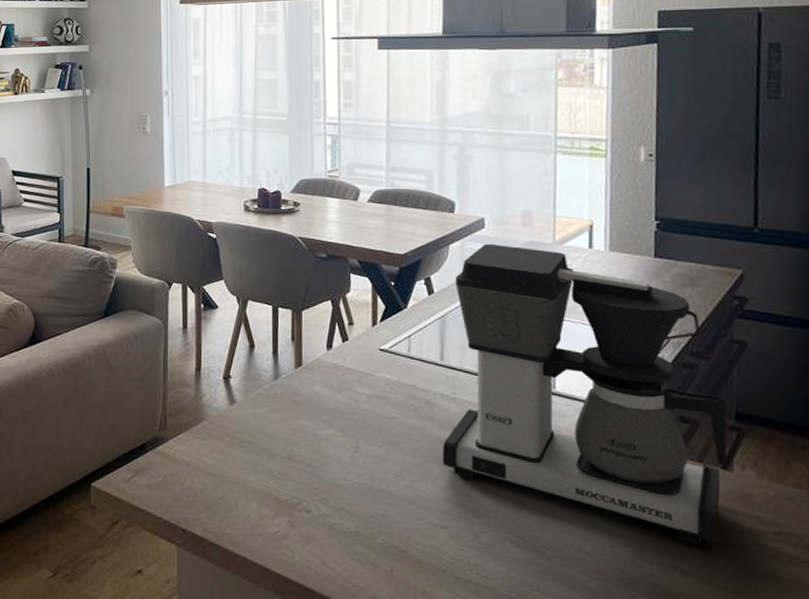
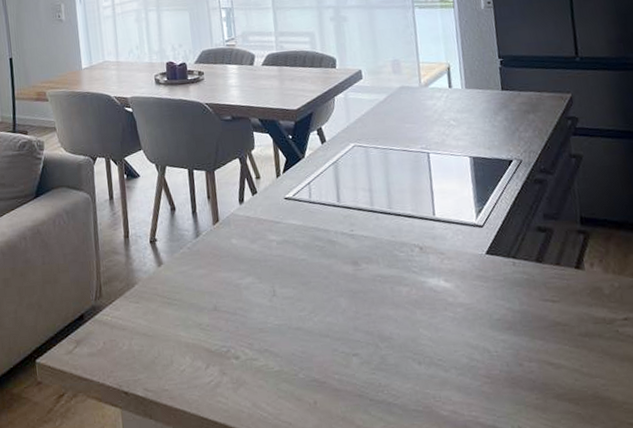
coffee maker: present [442,243,727,546] -> none [342,92,579,340]

